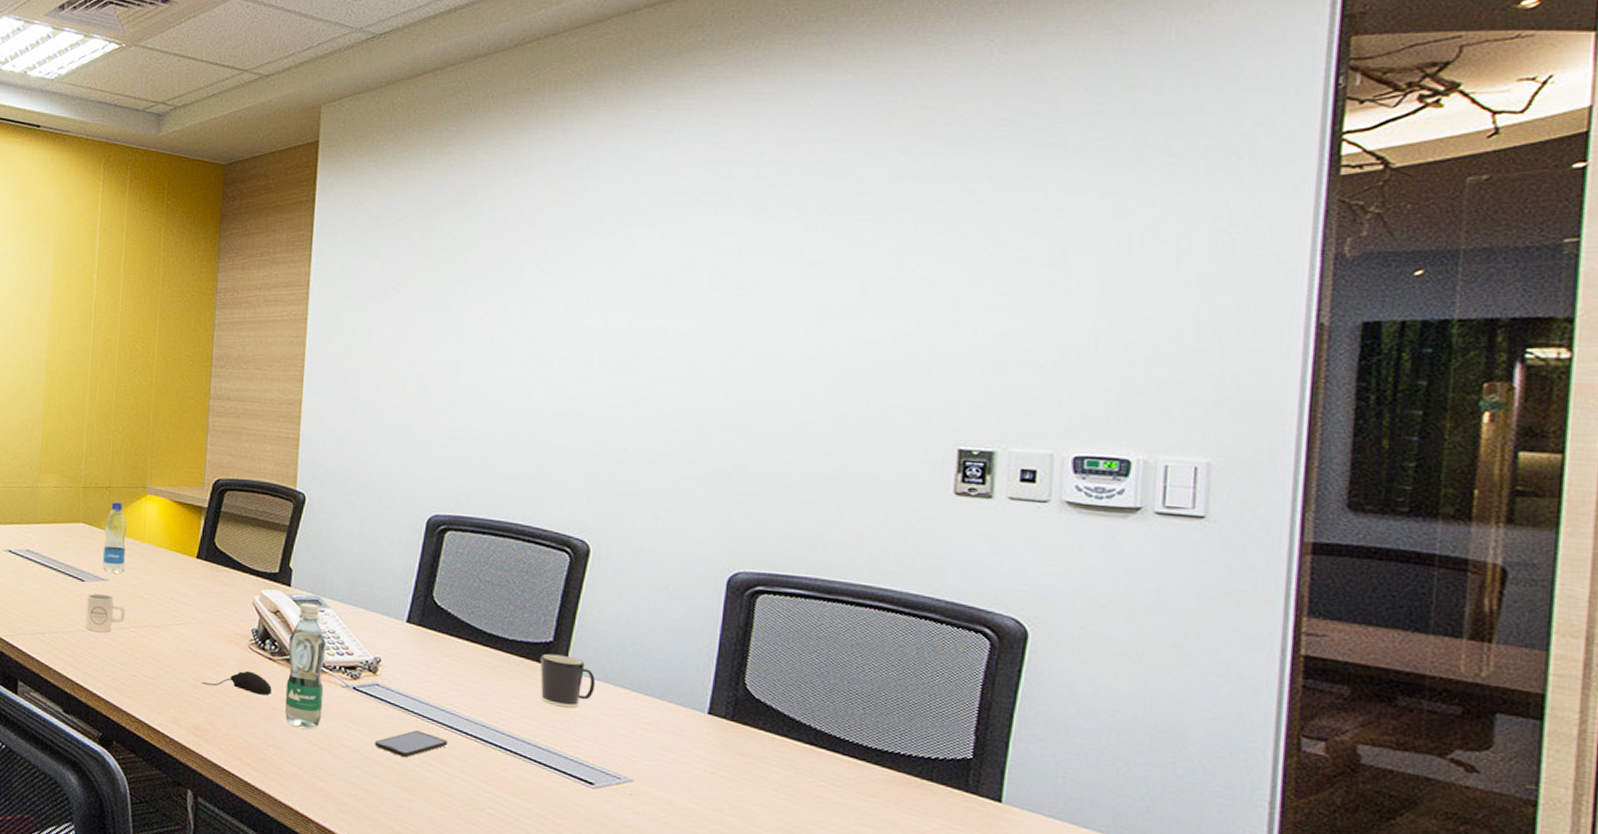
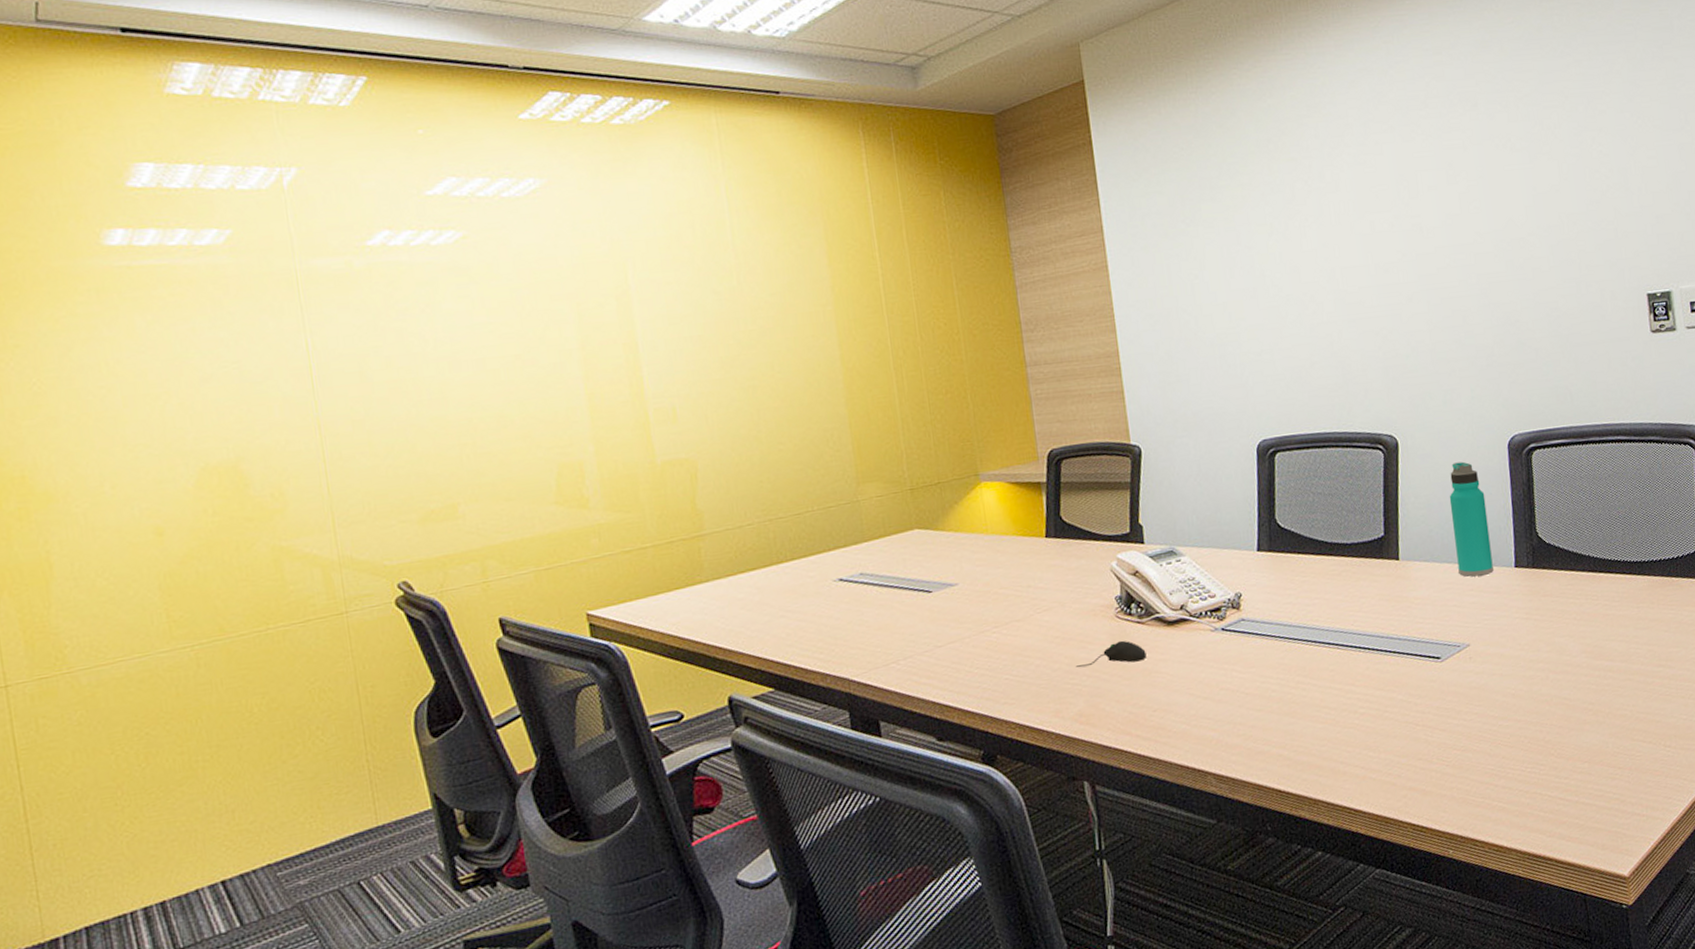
mug: present [85,593,126,633] -> none [937,599,984,645]
bottle: present [102,502,127,575] -> none [941,497,972,578]
bottle: present [284,602,326,729] -> none [1153,555,1199,685]
smartphone: present [374,730,448,758] -> none [1251,653,1315,684]
mug: present [540,653,596,708] -> none [1377,545,1426,596]
water bottle: none [635,585,686,713] -> present [1449,461,1494,577]

